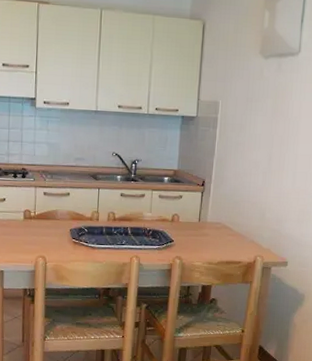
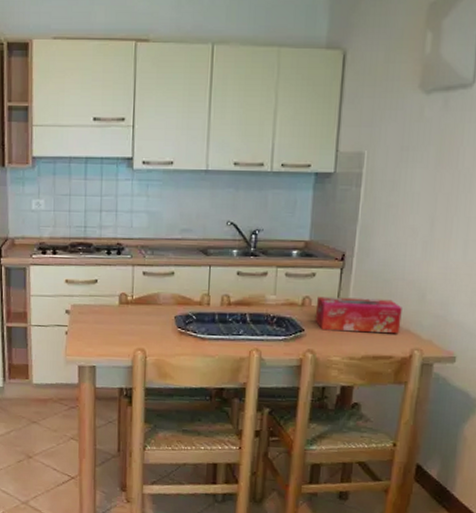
tissue box: none [182,214,248,244] -> present [315,296,402,334]

